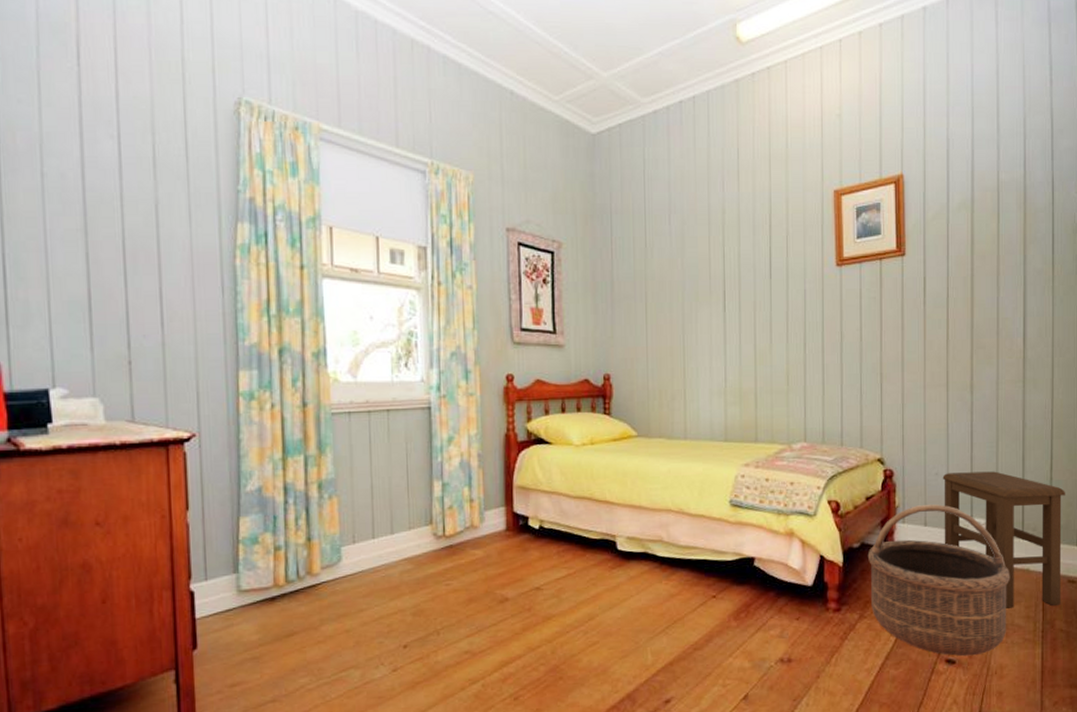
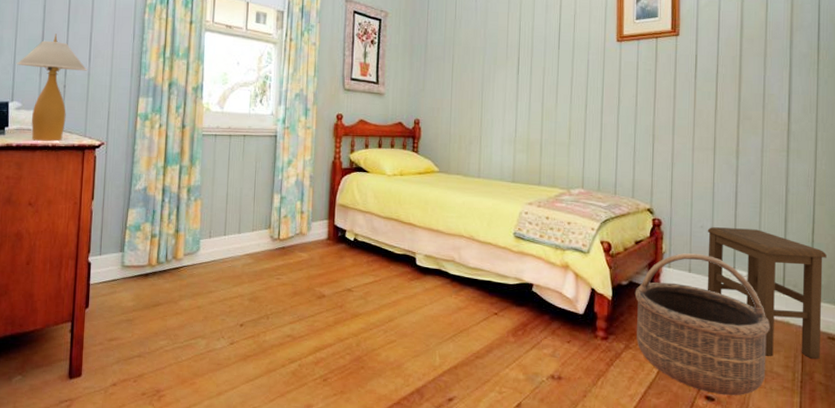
table lamp: none [53,291,161,439] -> present [16,33,88,142]

